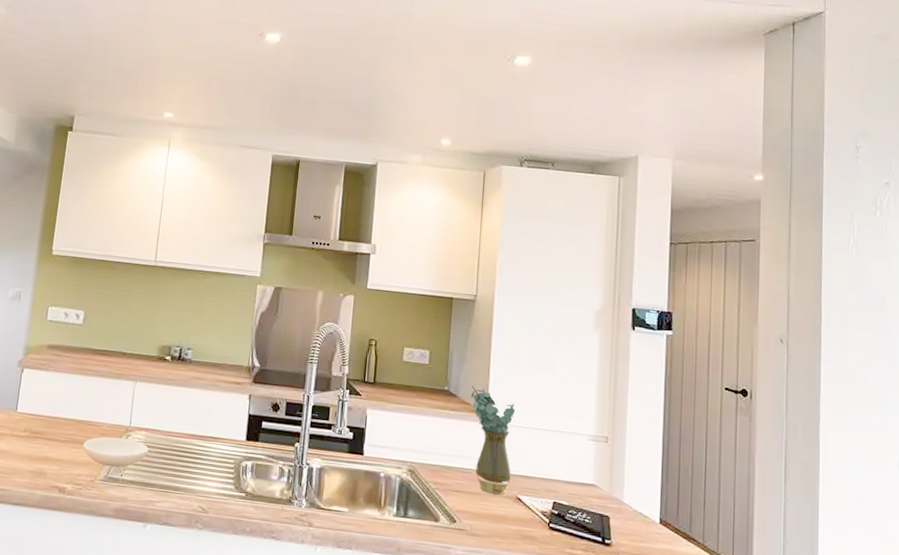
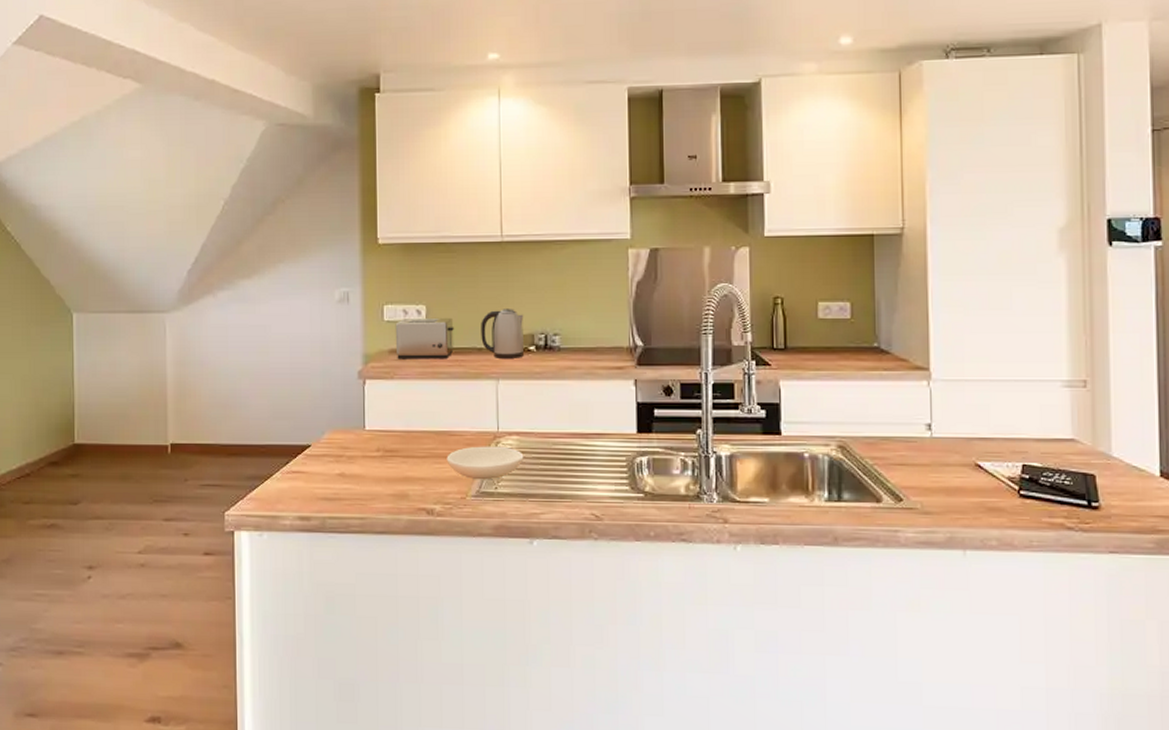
toaster: none [53,320,106,359] -> present [395,317,454,359]
kettle: none [126,322,165,365] -> present [481,309,524,358]
vase: present [471,386,516,495] -> none [908,338,966,463]

